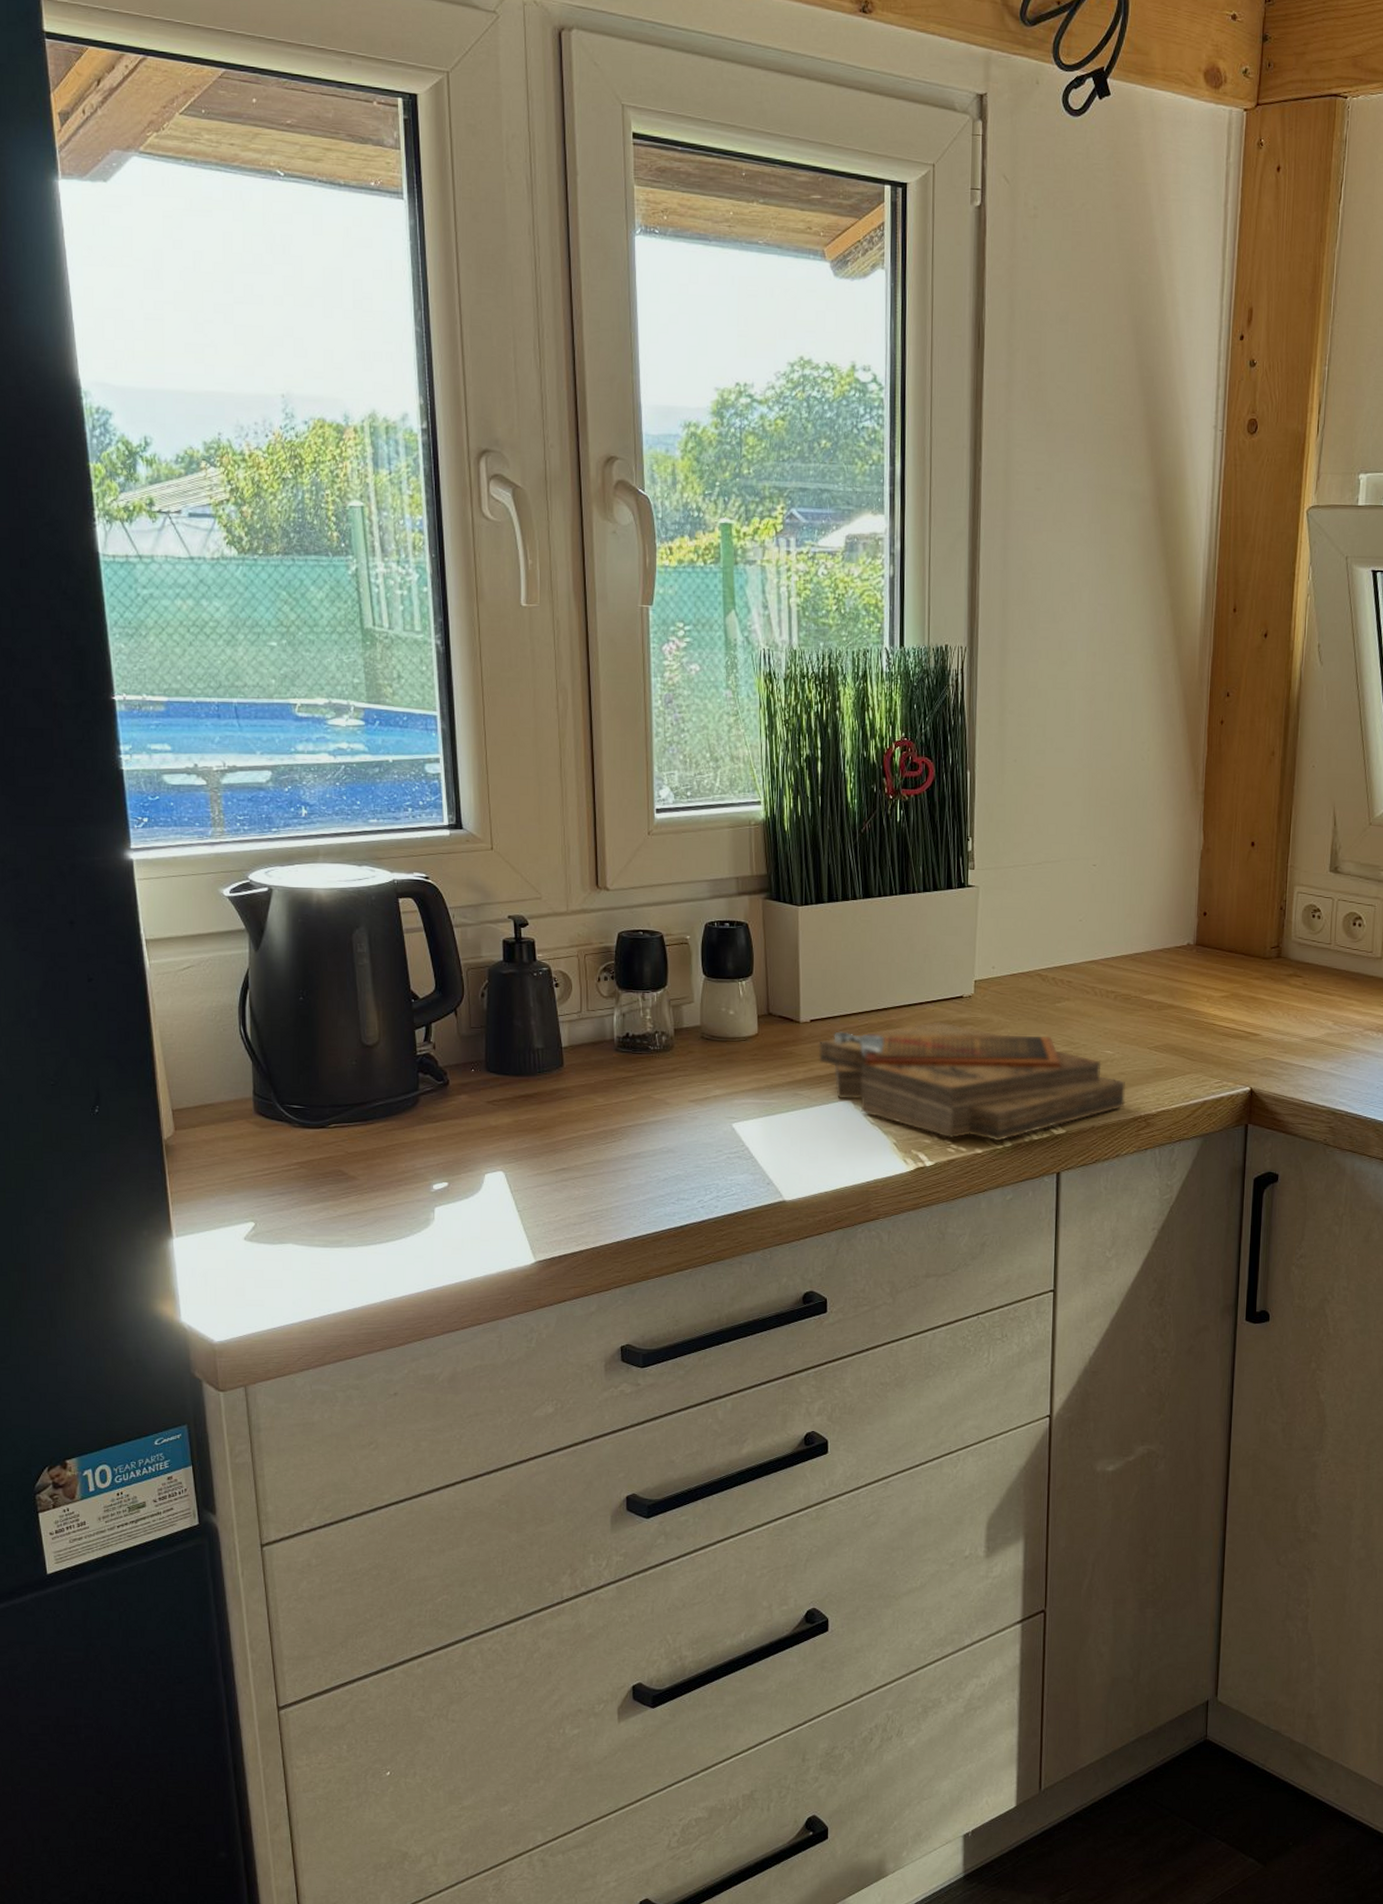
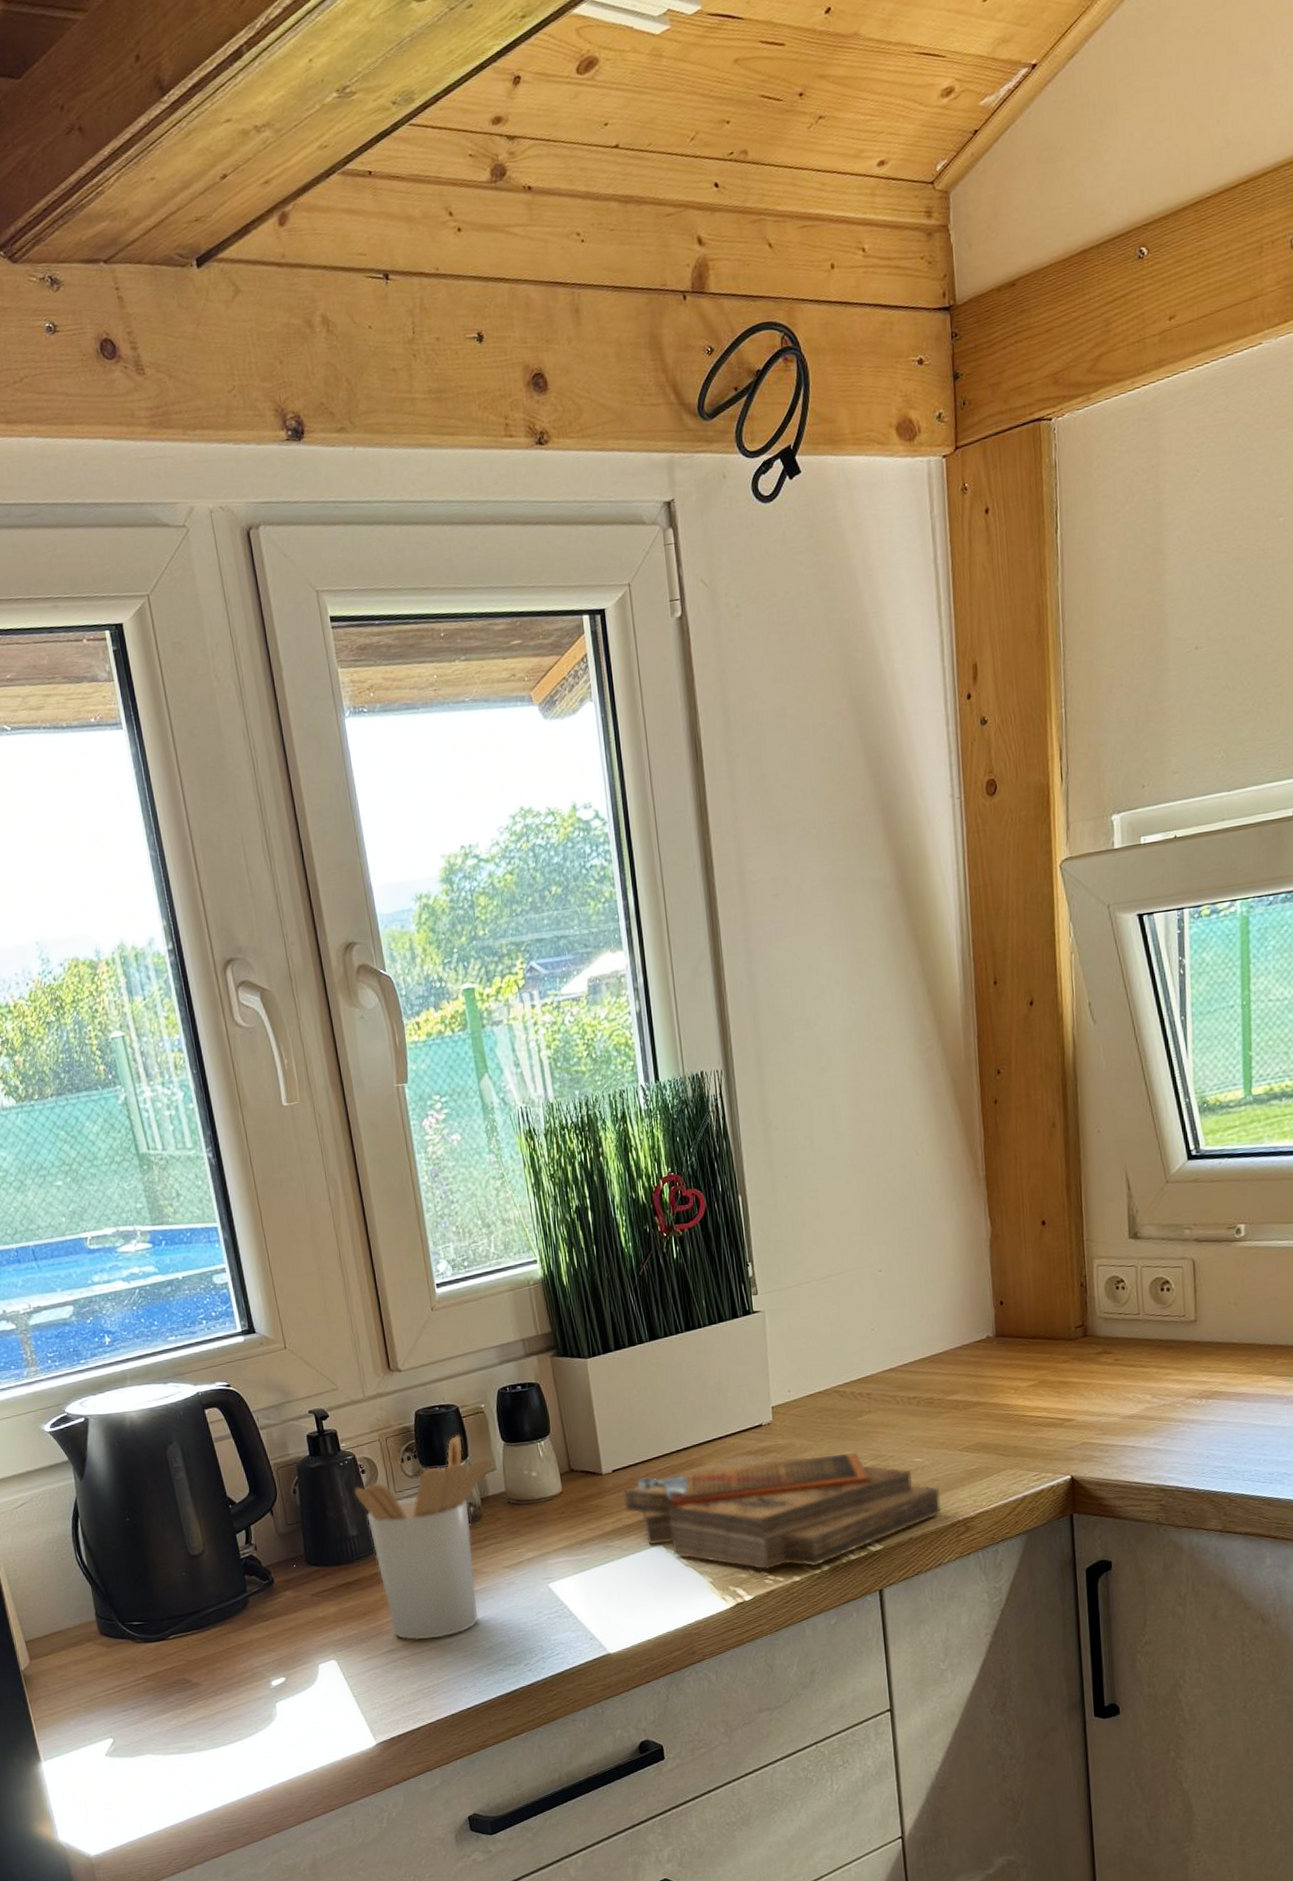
utensil holder: none [545,962,692,1163] -> present [354,1435,493,1641]

